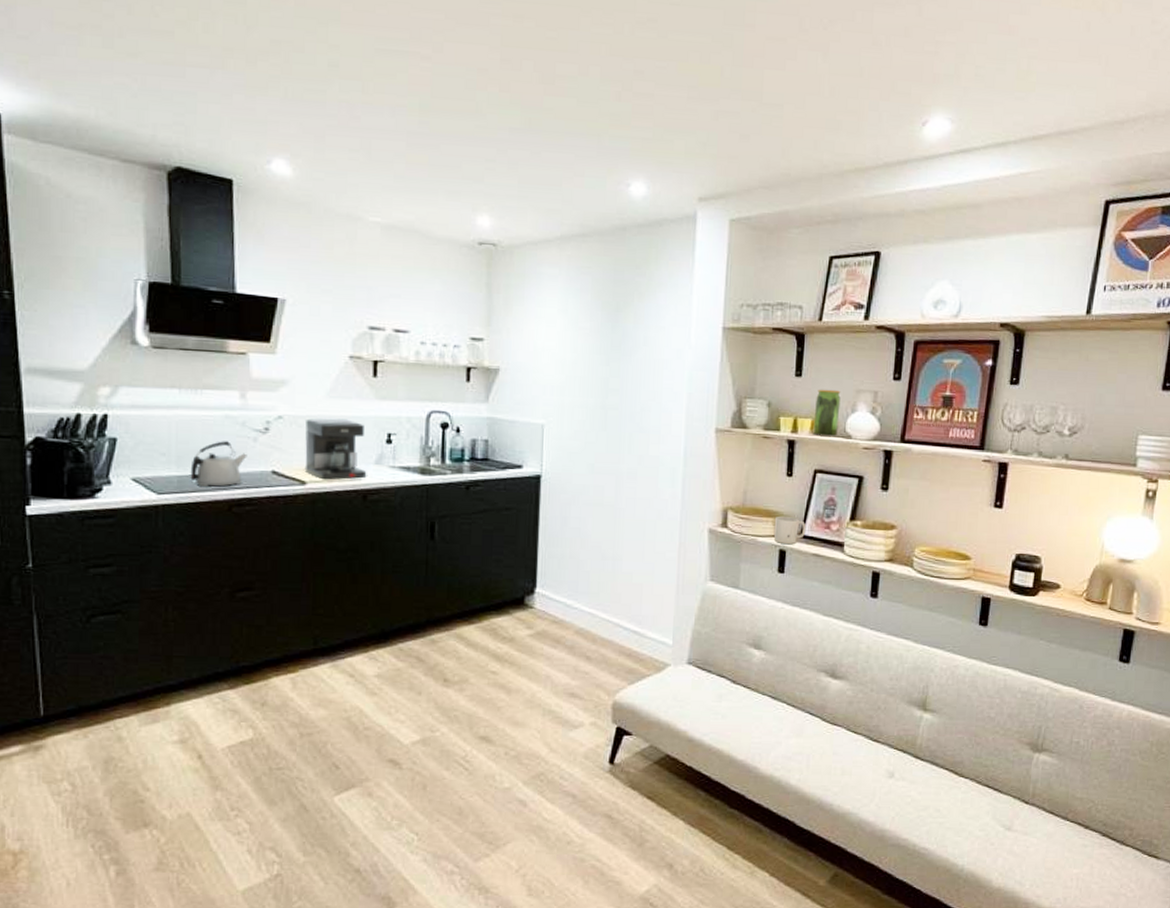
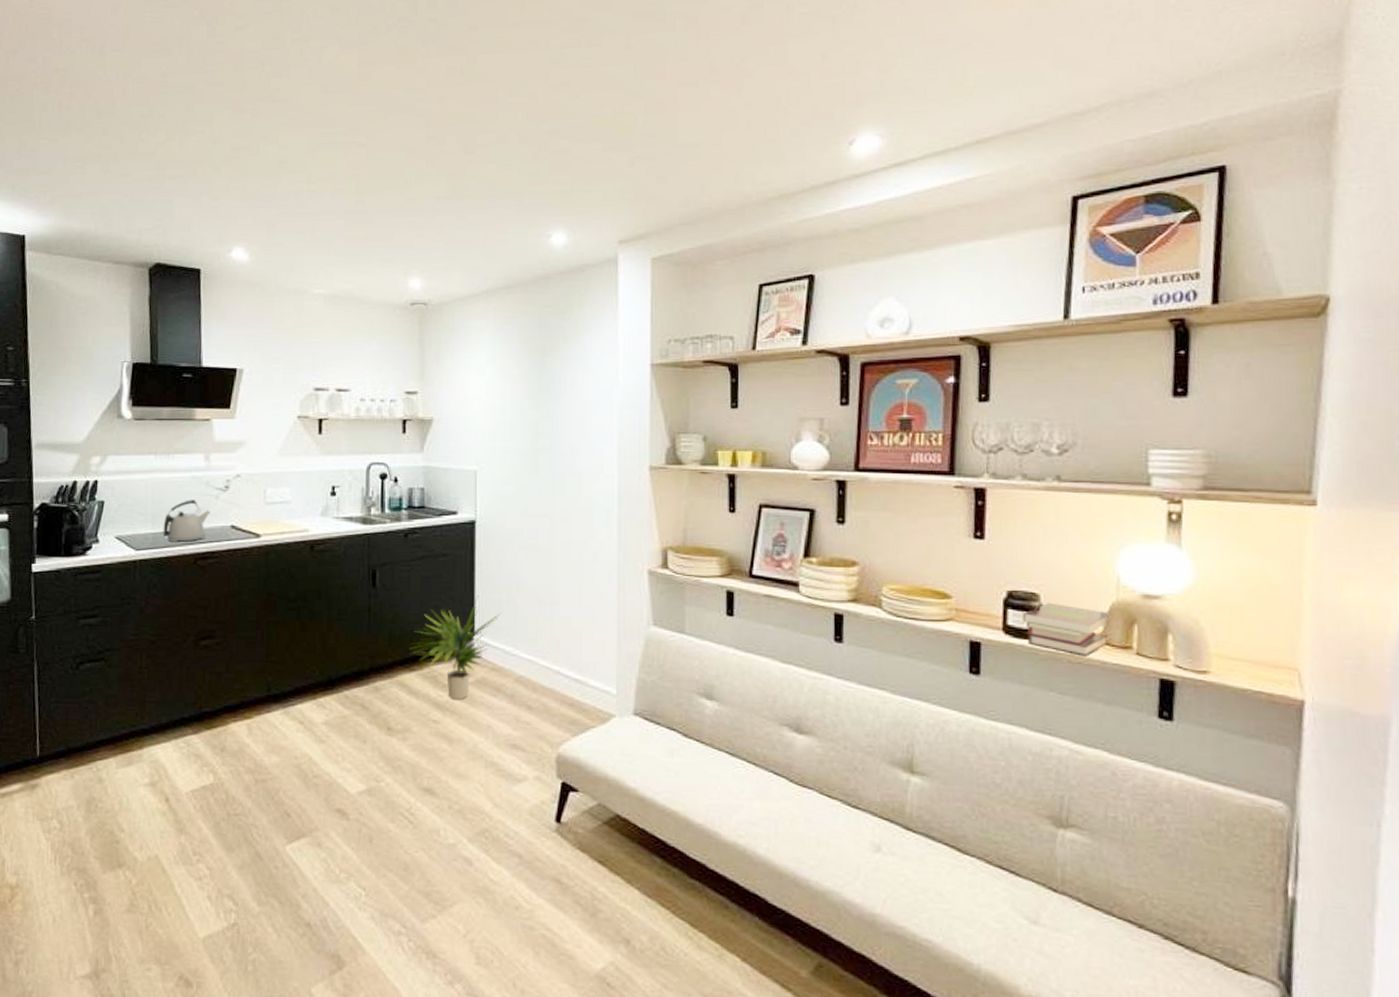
coffee maker: present [304,418,367,481] -> none [259,474,314,533]
plant: none [468,550,564,651] -> present [409,596,502,700]
mug: present [773,516,807,545] -> none [719,554,755,586]
jar: present [813,389,841,436] -> none [754,419,783,468]
books: none [1025,565,1094,611] -> present [1022,603,1110,656]

